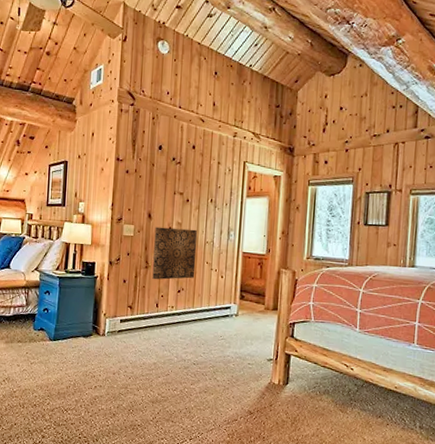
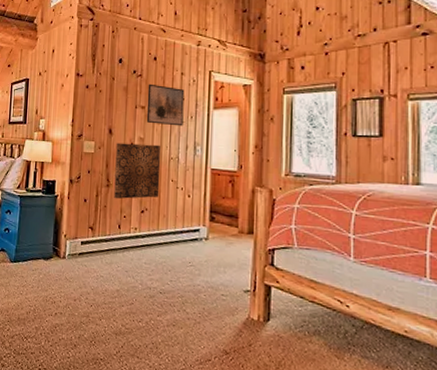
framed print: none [184,171,221,213] -> present [146,83,185,127]

